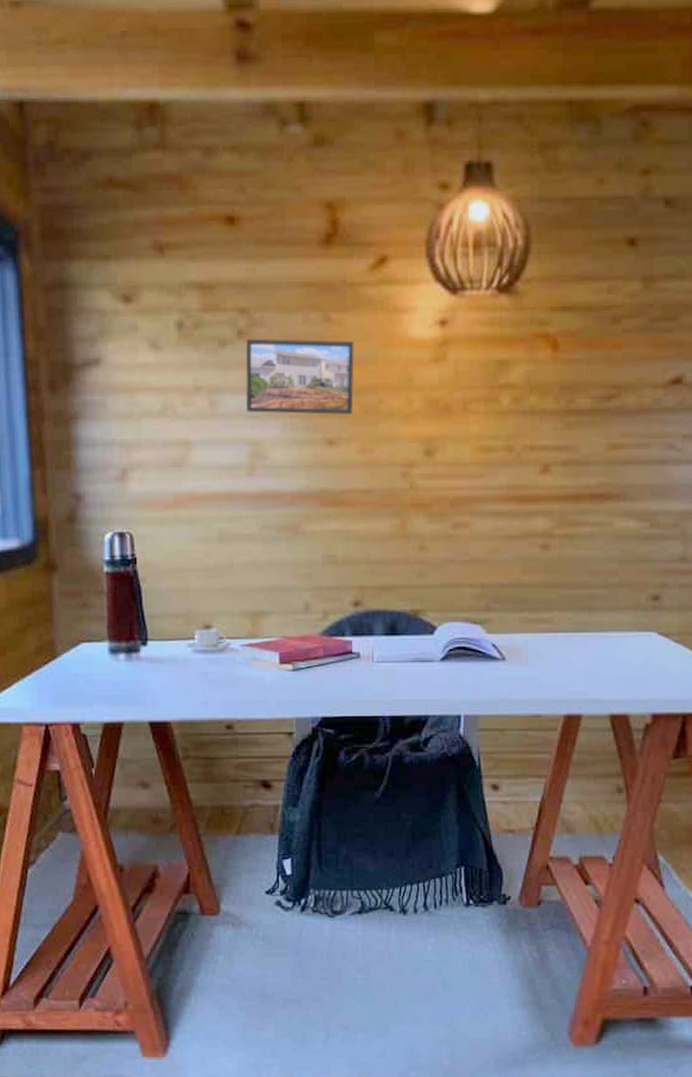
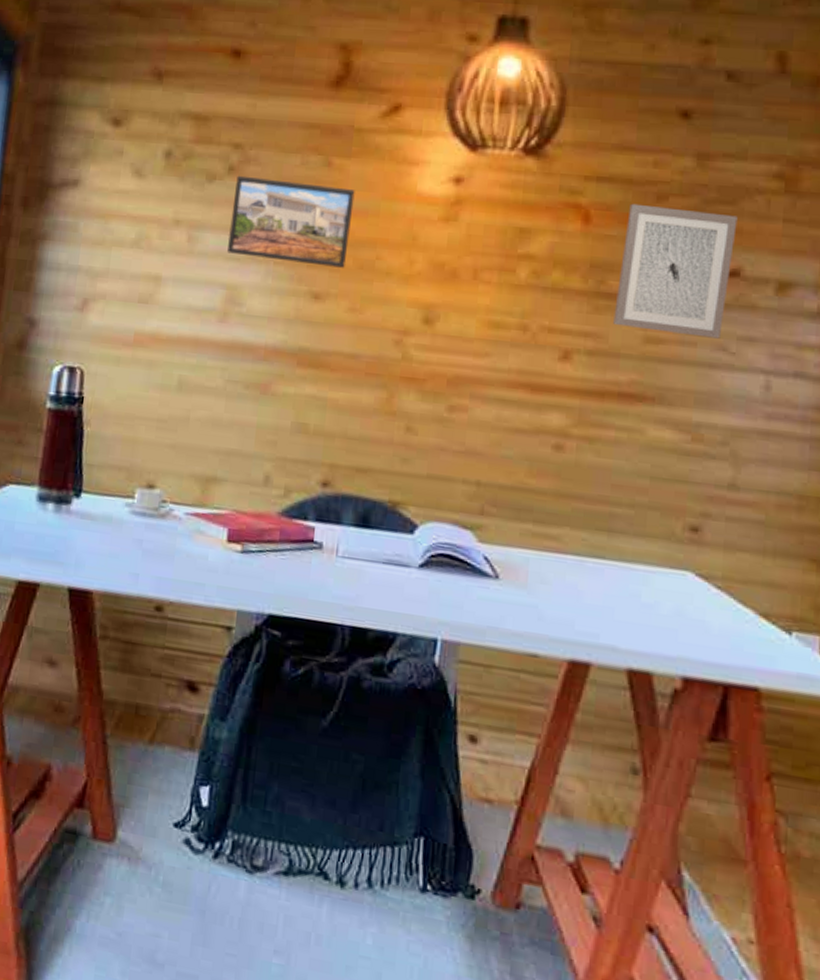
wall art: none [582,328,679,439] -> present [613,203,738,339]

